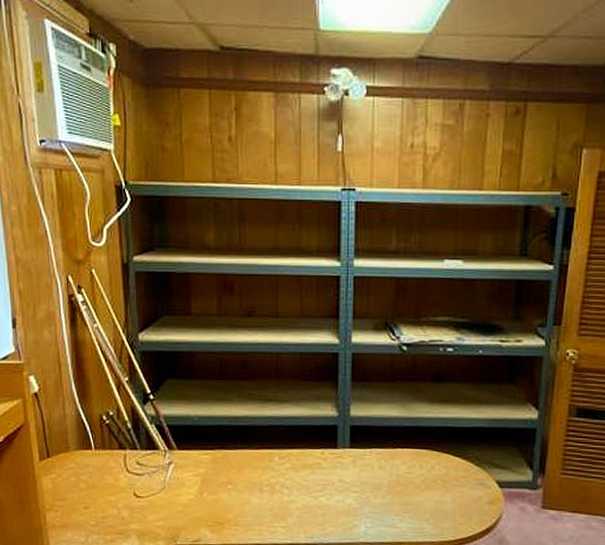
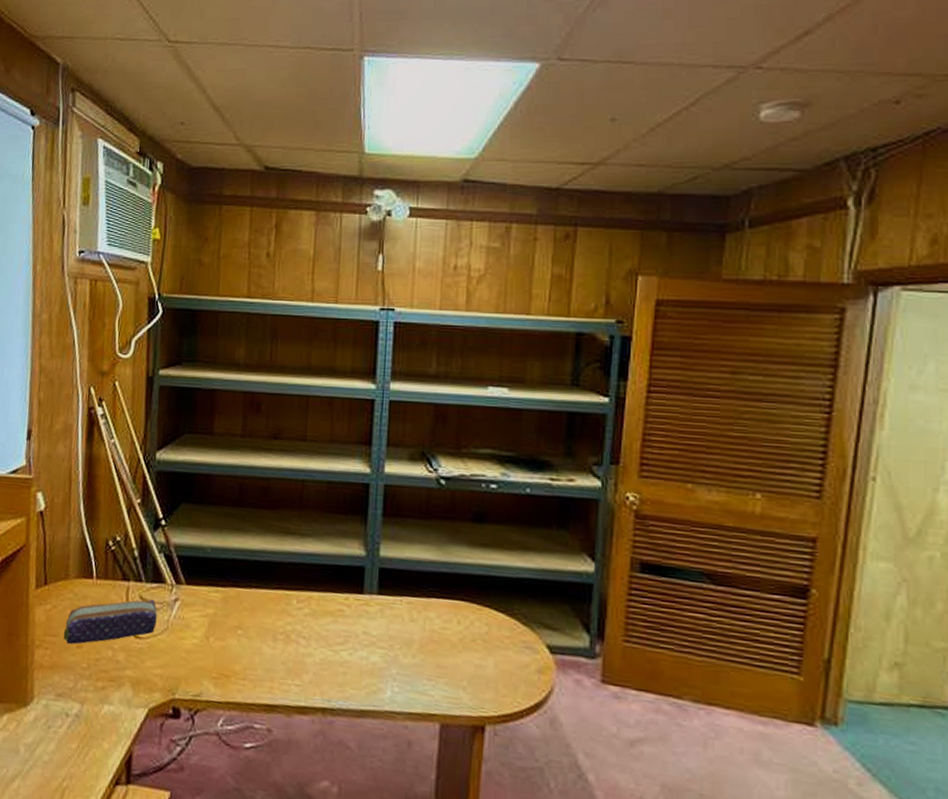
pencil case: none [70,465,154,507] -> present [63,600,157,645]

